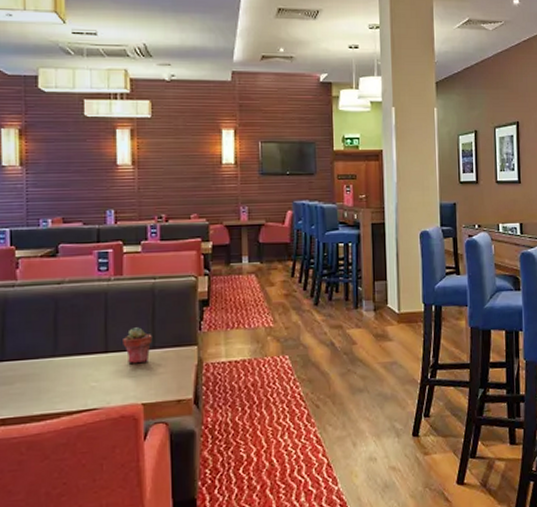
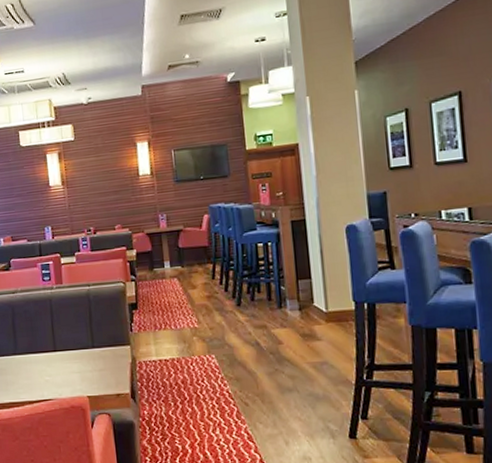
potted succulent: present [123,327,153,364] -> none [67,329,92,362]

